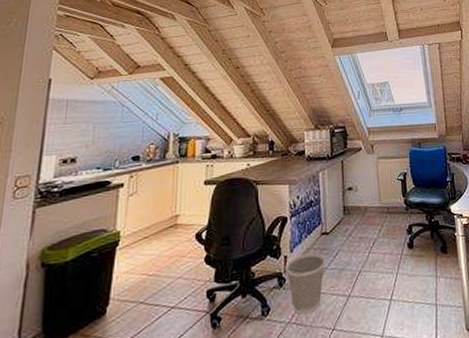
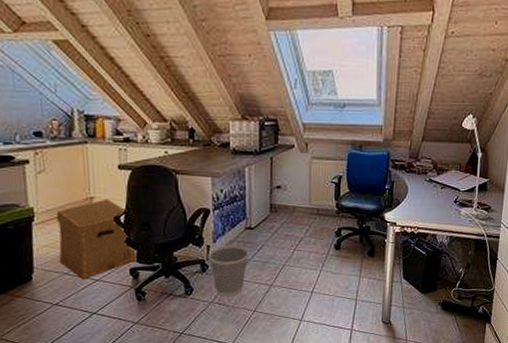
cardboard box: none [136,215,215,308] -> present [56,198,137,279]

